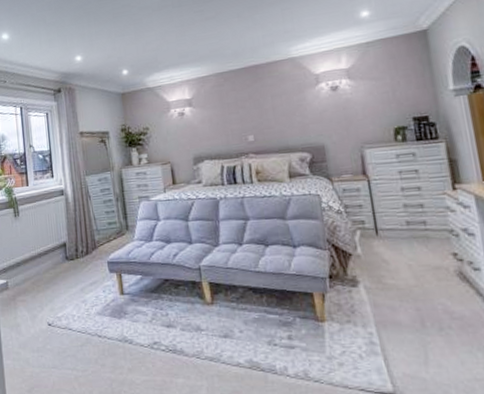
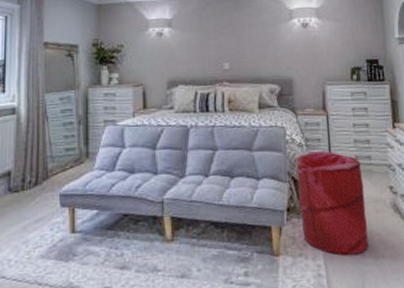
laundry hamper: none [335,217,430,324] -> present [296,151,369,255]

